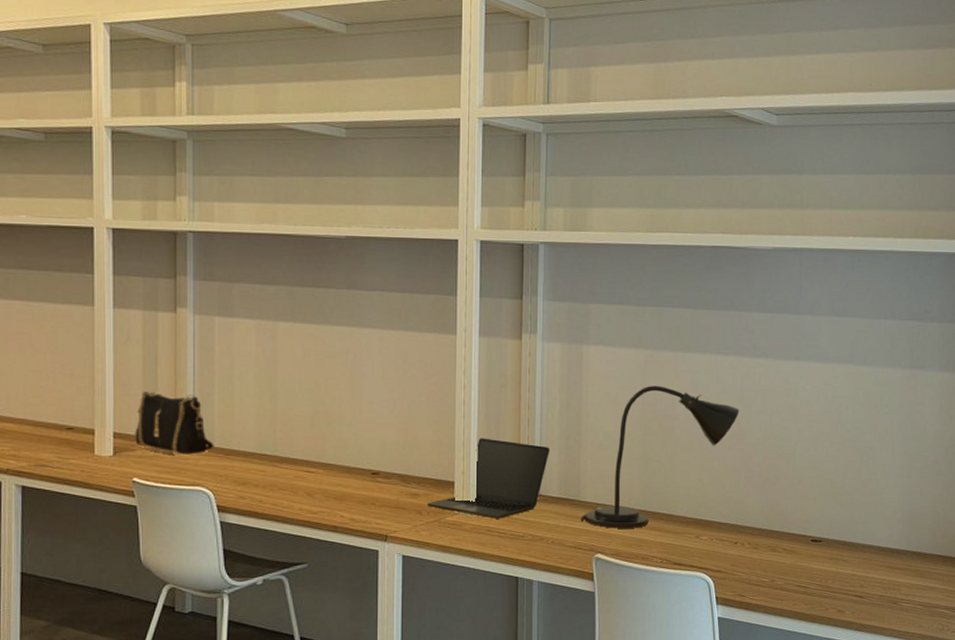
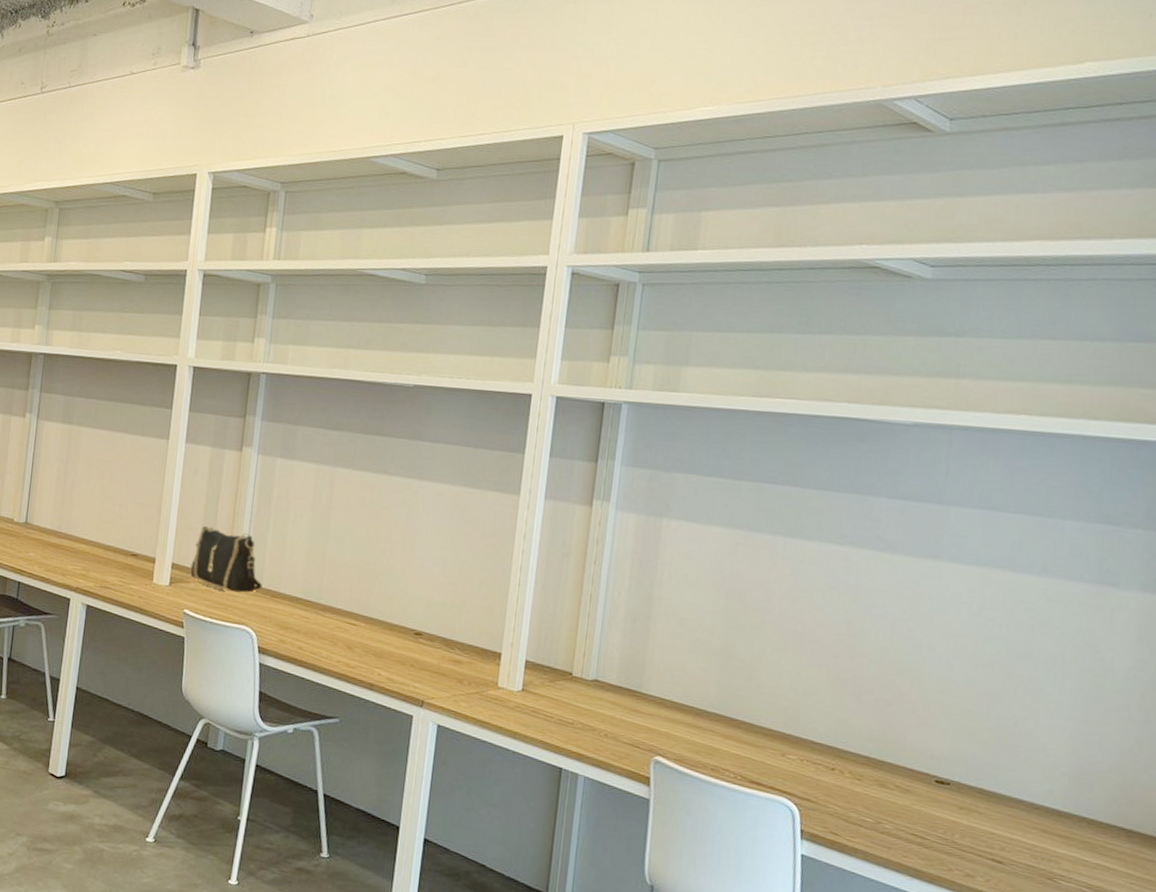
laptop: present [427,438,551,519] -> none [470,609,613,701]
desk lamp: present [581,386,740,529] -> none [641,571,853,734]

